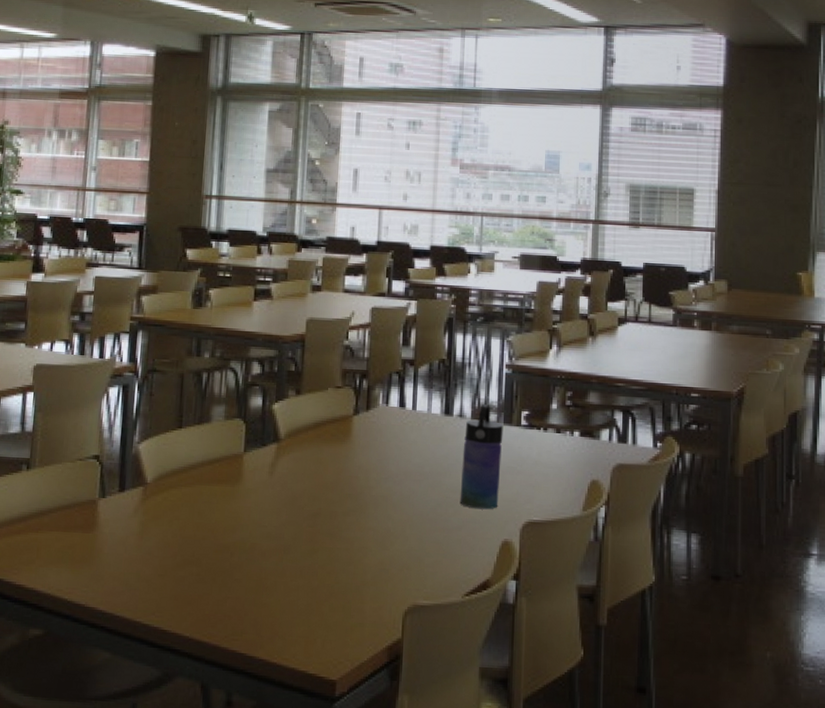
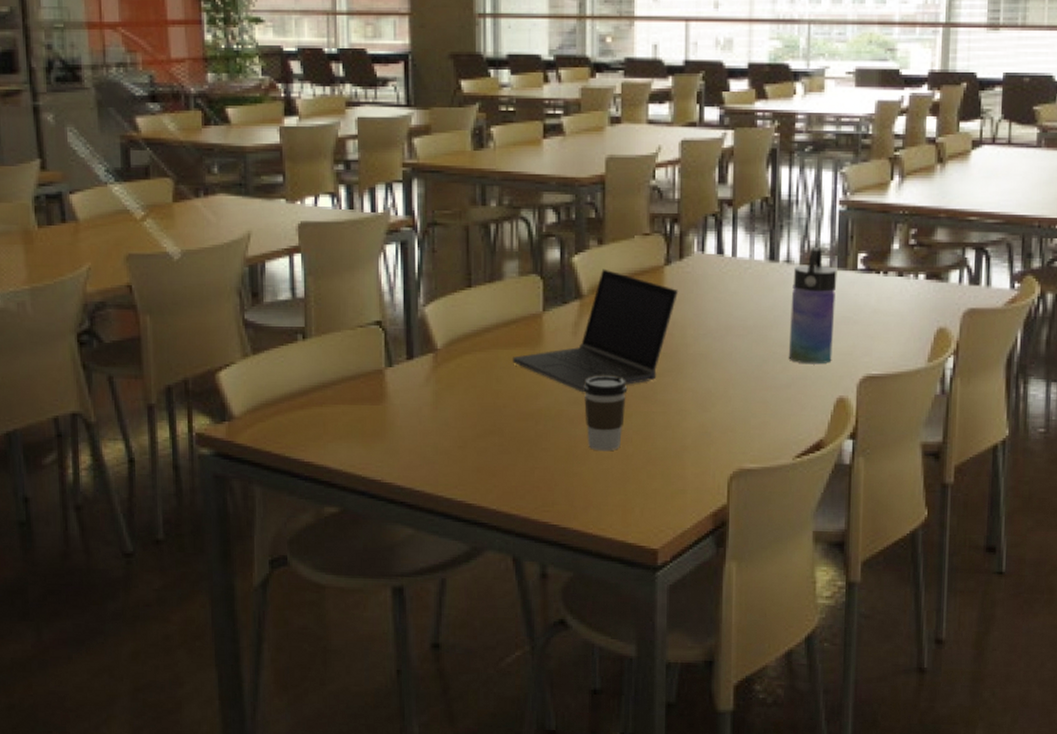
laptop computer: none [214,416,365,528] -> present [513,269,679,393]
coffee cup: none [276,512,316,584] -> present [583,375,628,452]

